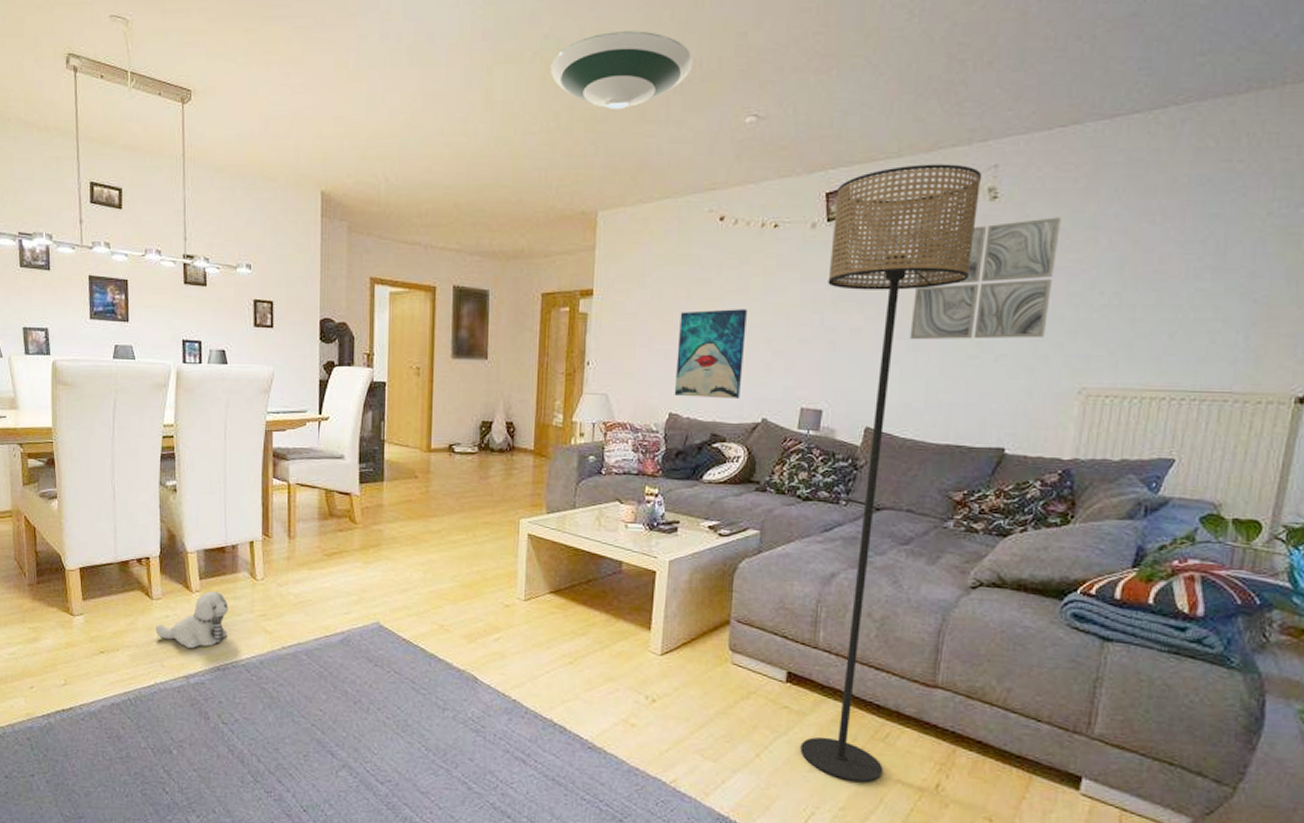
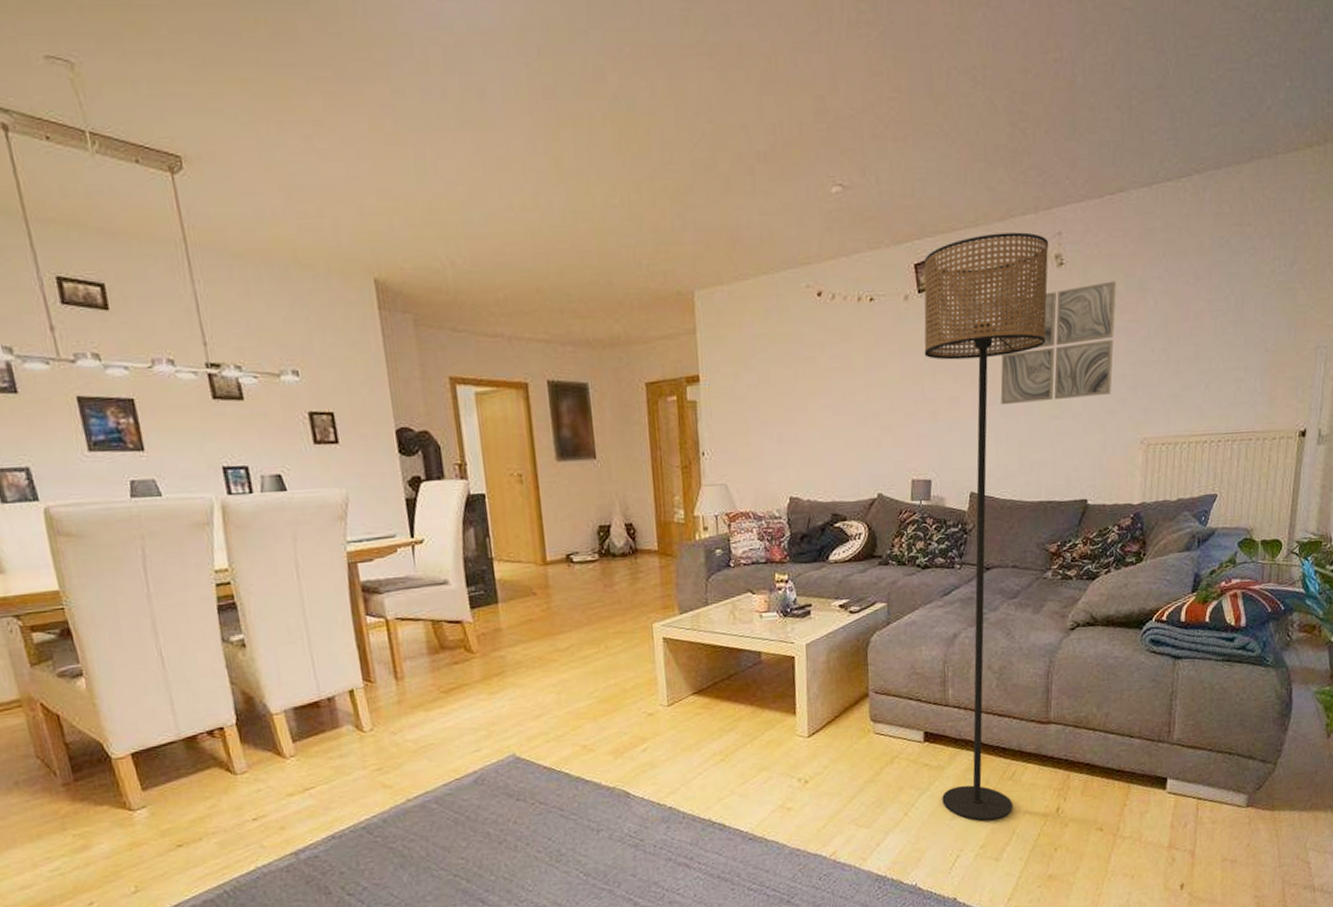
plush toy: present [155,590,228,649] -> none [245,752,338,822]
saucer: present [551,31,694,109] -> none [624,92,774,179]
wall art: present [674,309,747,400] -> none [789,386,856,480]

